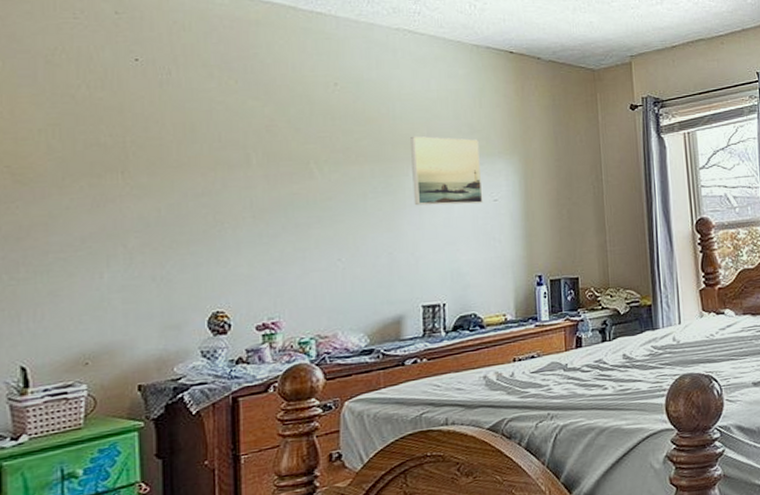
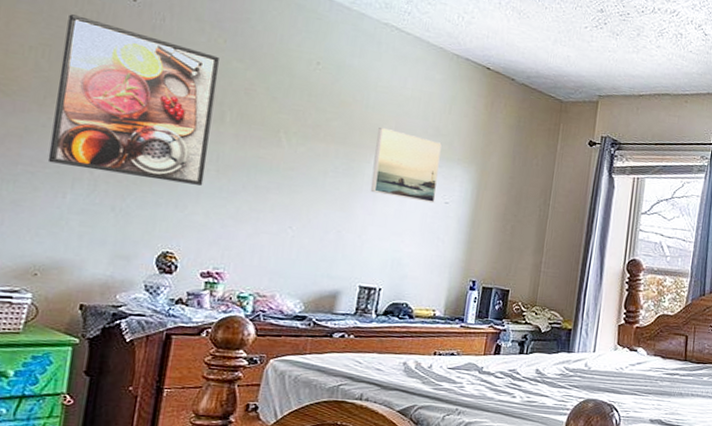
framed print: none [73,87,241,245] -> present [47,14,219,186]

